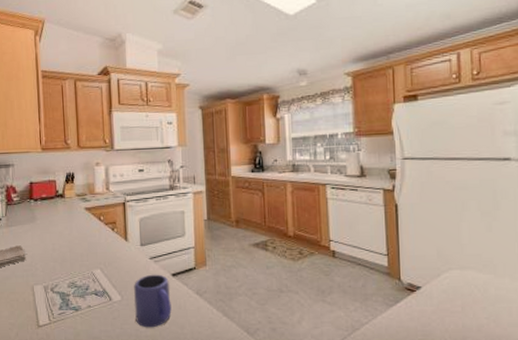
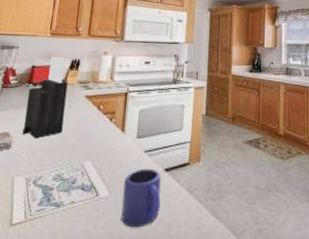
knife block: none [31,171,69,251] -> present [22,56,68,139]

